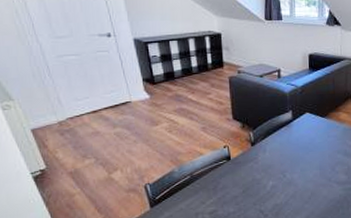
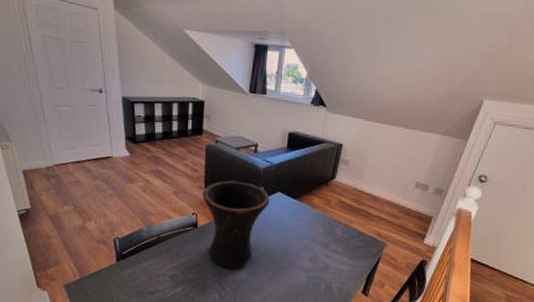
vase: none [231,108,299,195] -> present [202,180,270,269]

